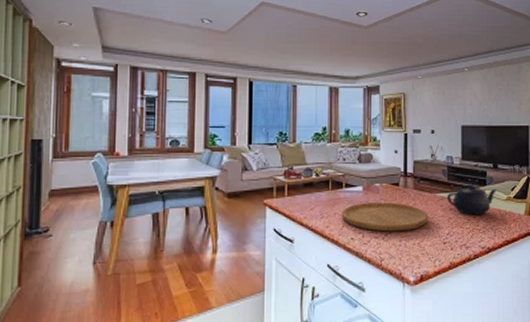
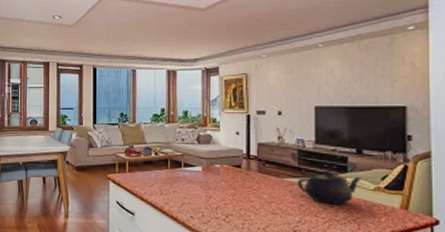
cutting board: present [341,202,429,232] -> none [180,183,275,215]

